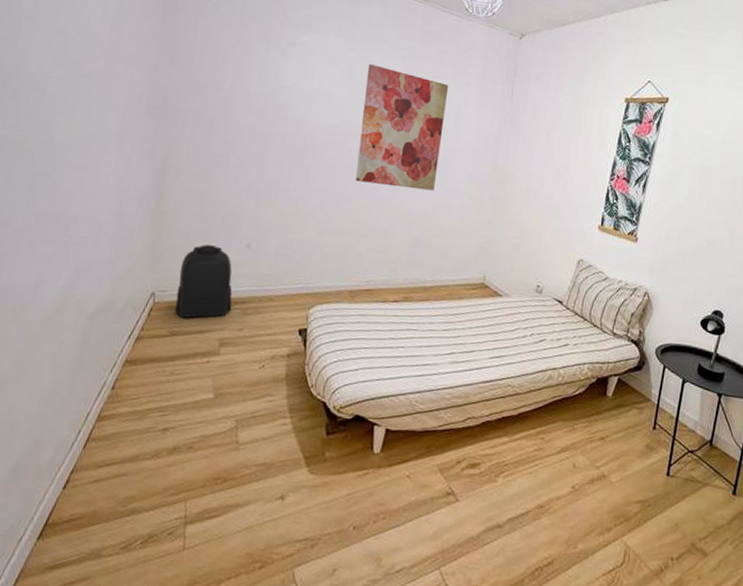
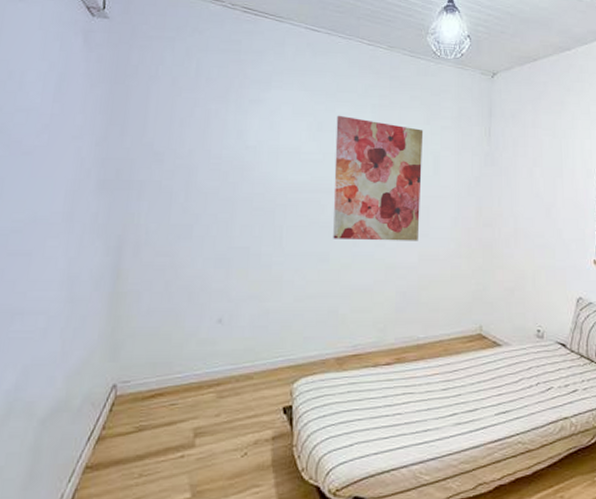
backpack: present [174,244,233,318] -> none [140,325,206,409]

